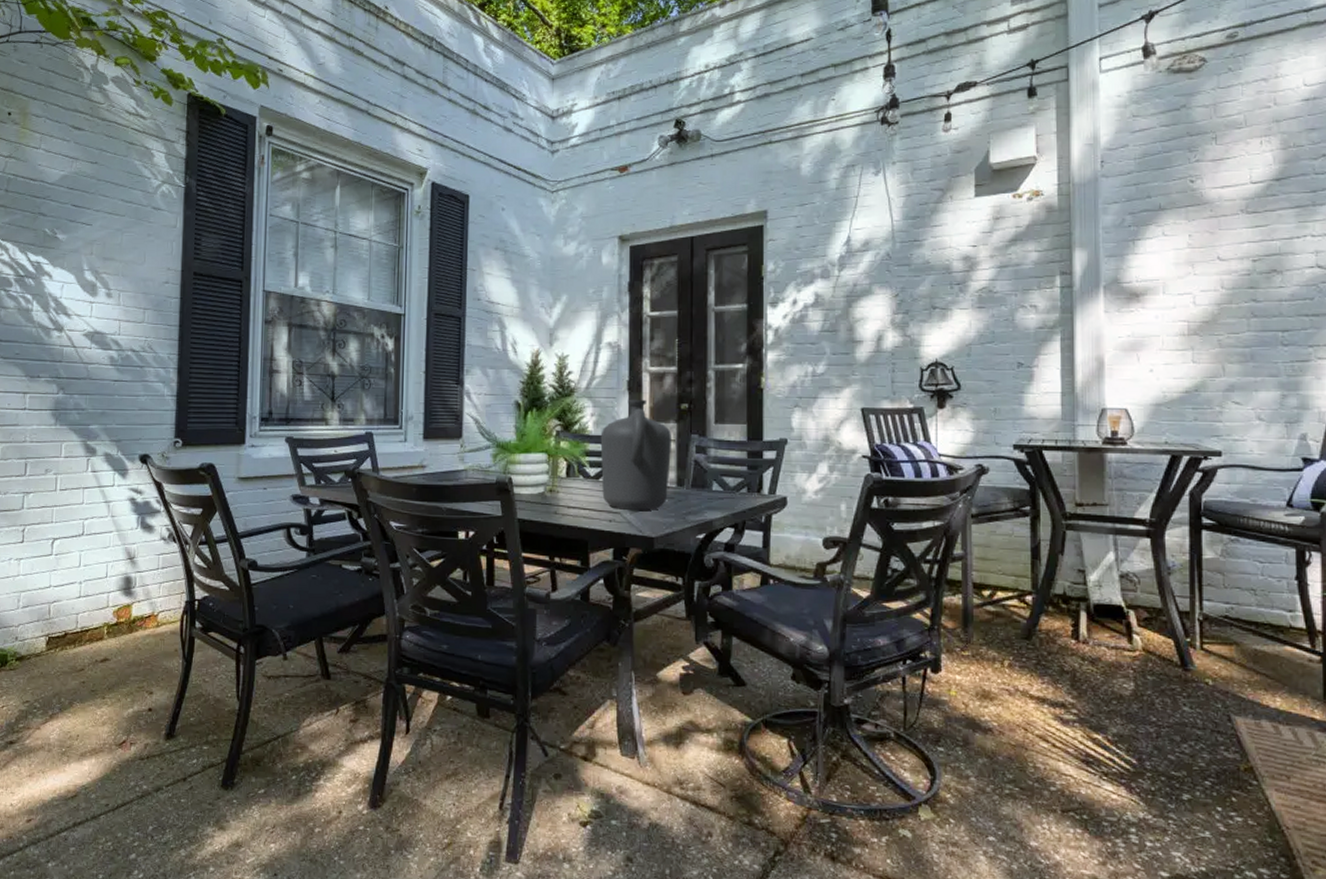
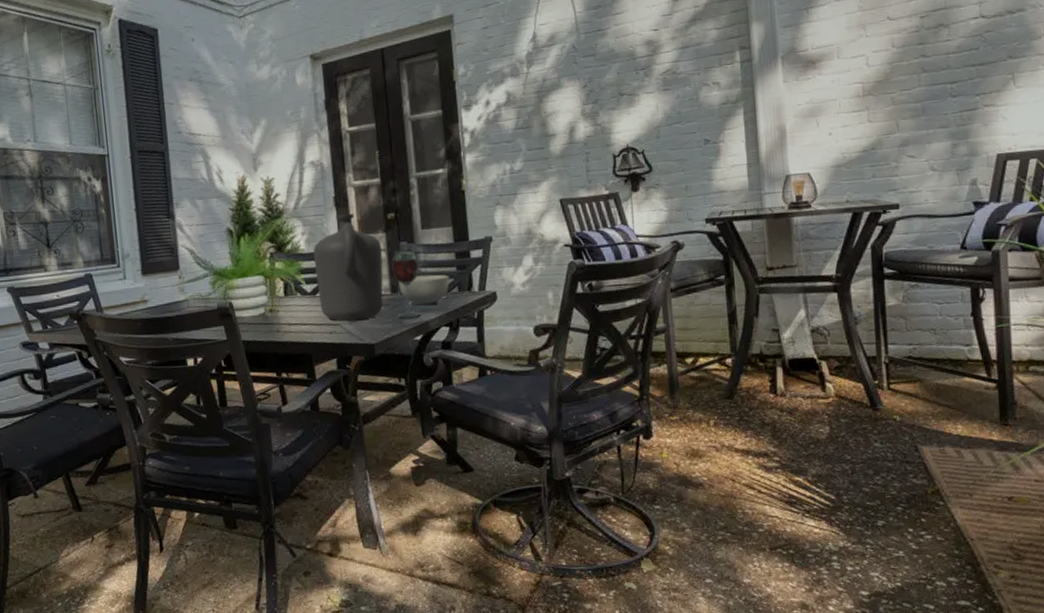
wineglass: none [680,442,708,514] -> present [391,249,420,319]
bowl: none [686,471,739,503] -> present [398,274,450,306]

